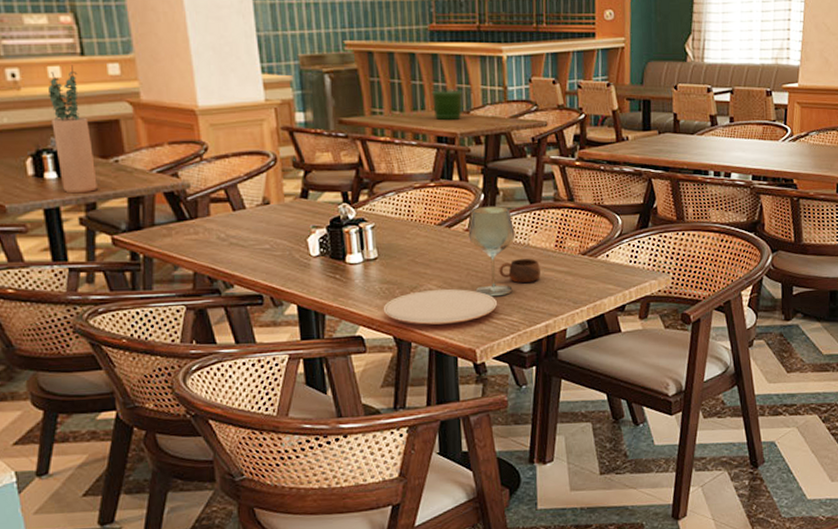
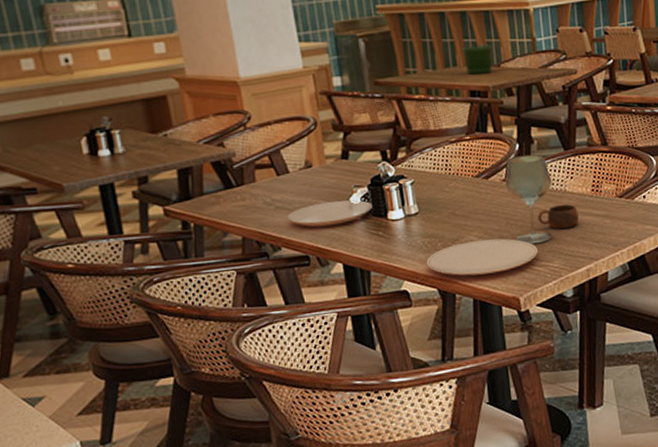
vase: present [48,65,98,194] -> none [99,47,149,169]
plate: none [242,240,331,267] -> present [287,200,373,228]

